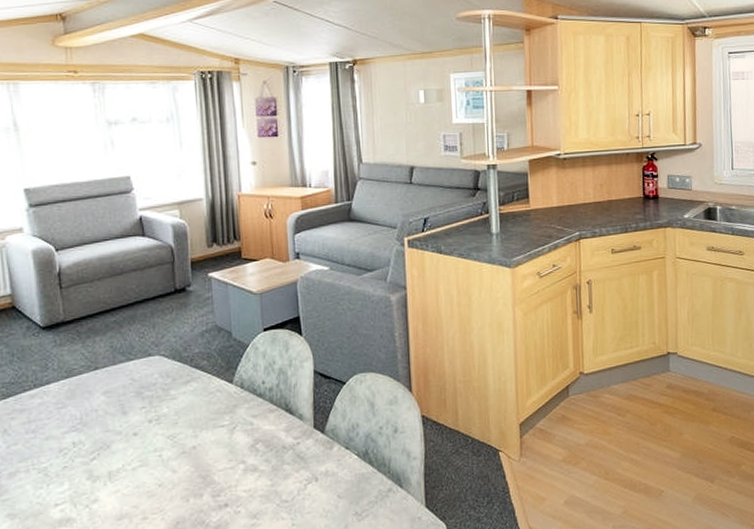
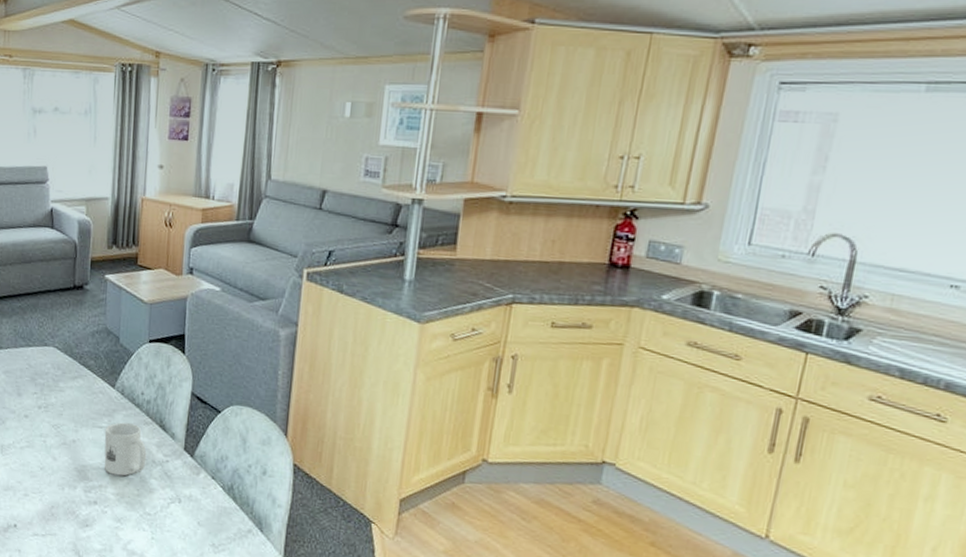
mug: none [227,414,276,472] -> present [104,422,147,476]

